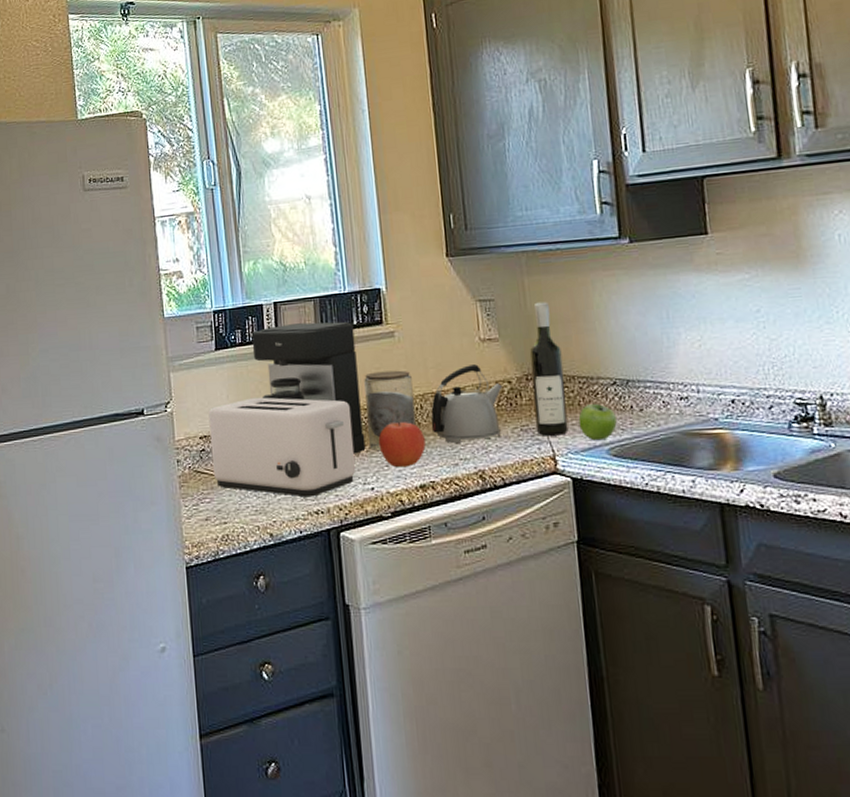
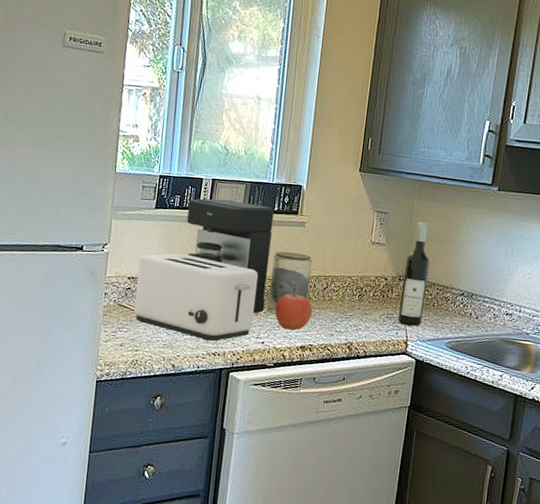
kettle: present [431,364,502,443] -> none [318,260,380,320]
fruit: present [578,403,617,441] -> none [430,306,458,335]

